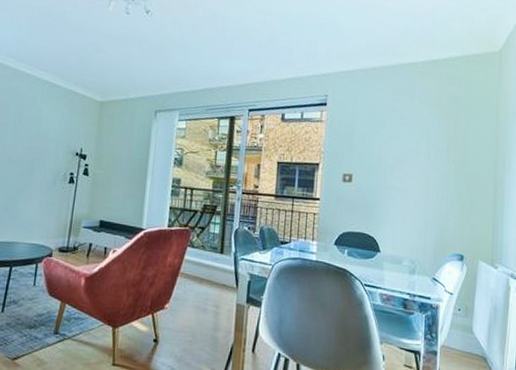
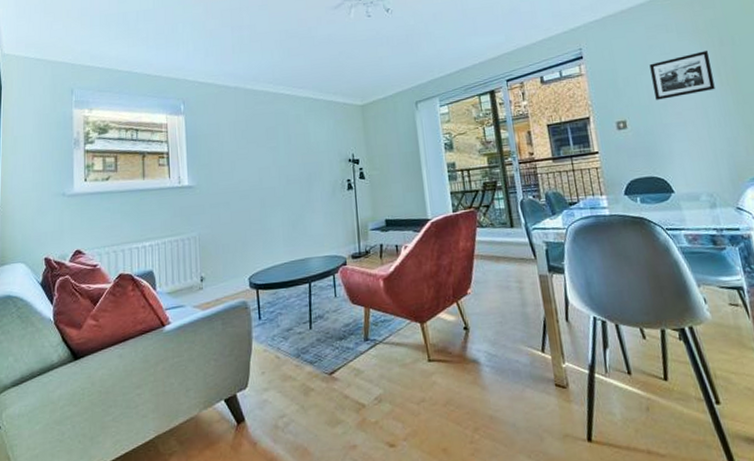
picture frame: none [385,124,443,164] -> present [649,51,716,100]

